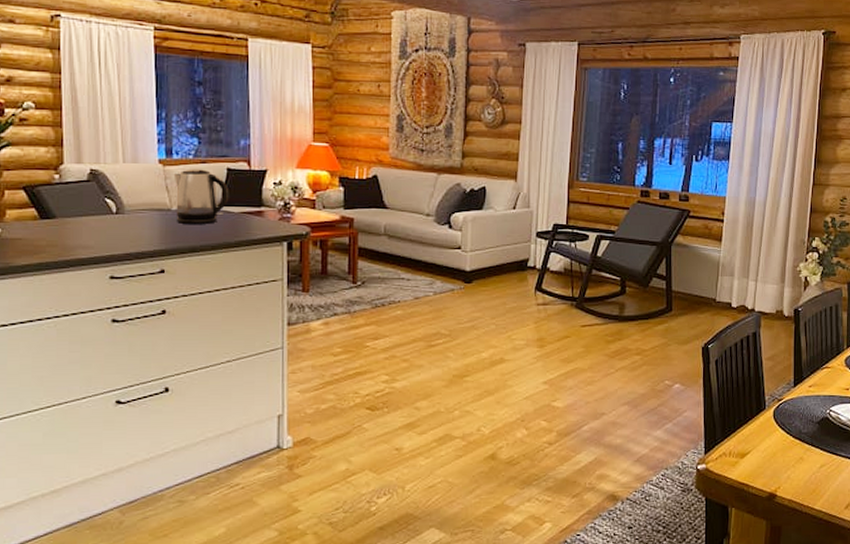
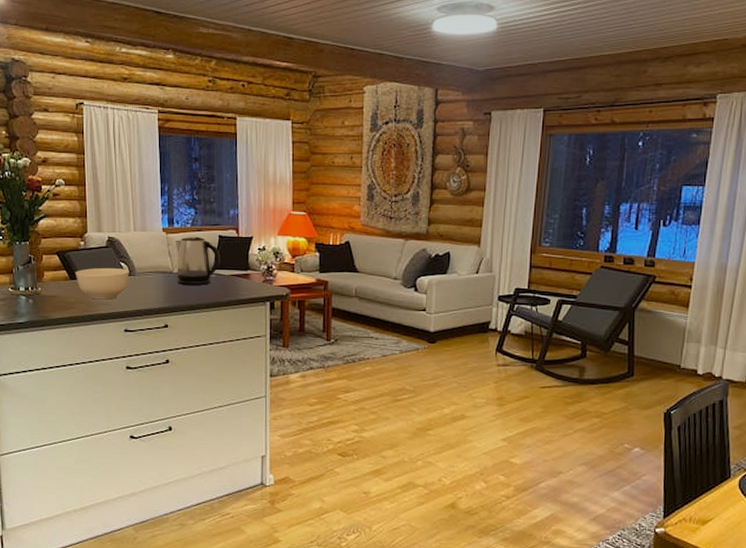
bowl: none [47,204,117,242] -> present [75,267,130,300]

